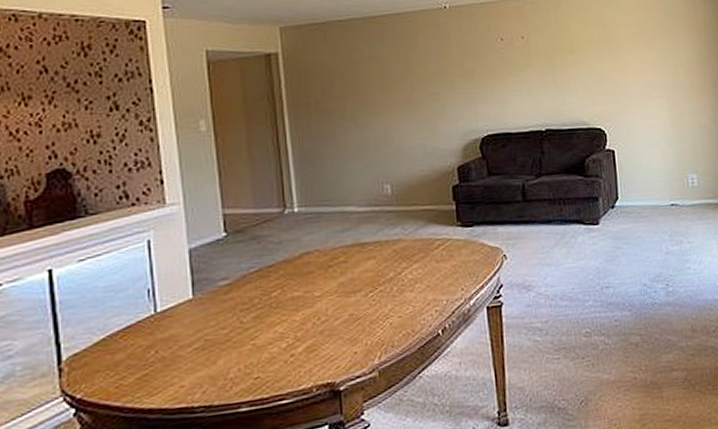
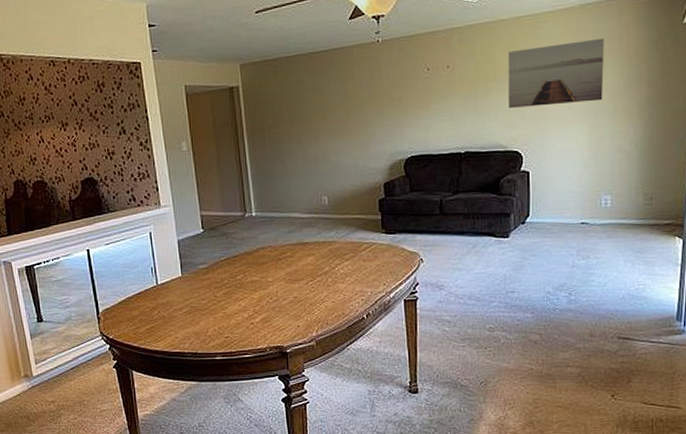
wall art: none [583,14,679,82] -> present [507,38,605,108]

